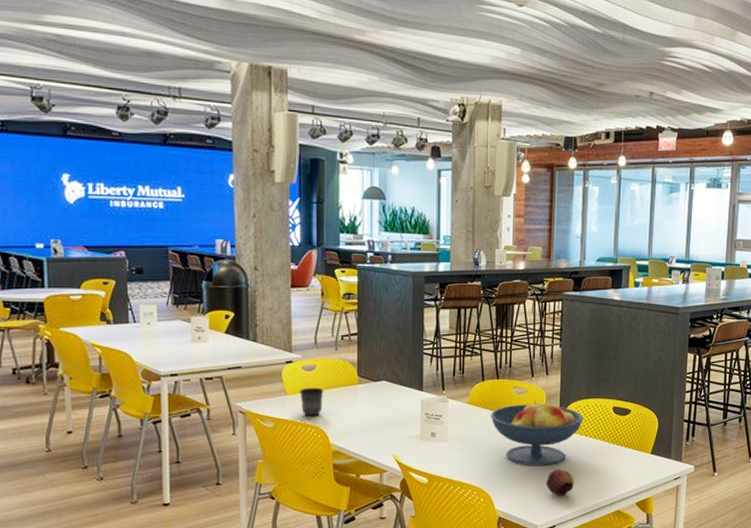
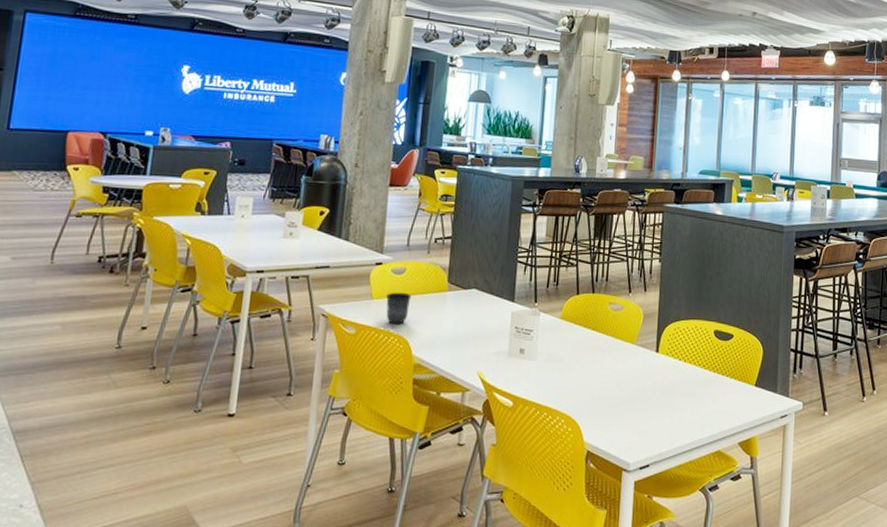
fruit bowl: present [490,399,584,466] -> none [583,317,683,394]
apple: present [546,469,574,497] -> none [640,398,671,431]

